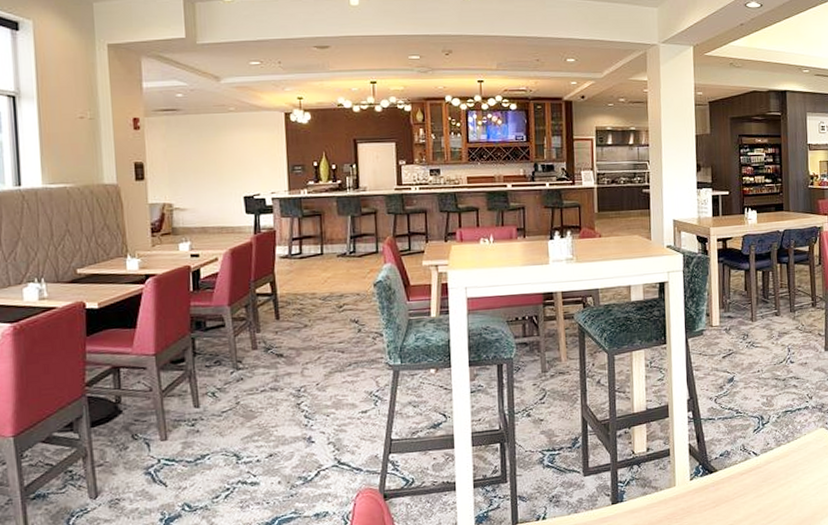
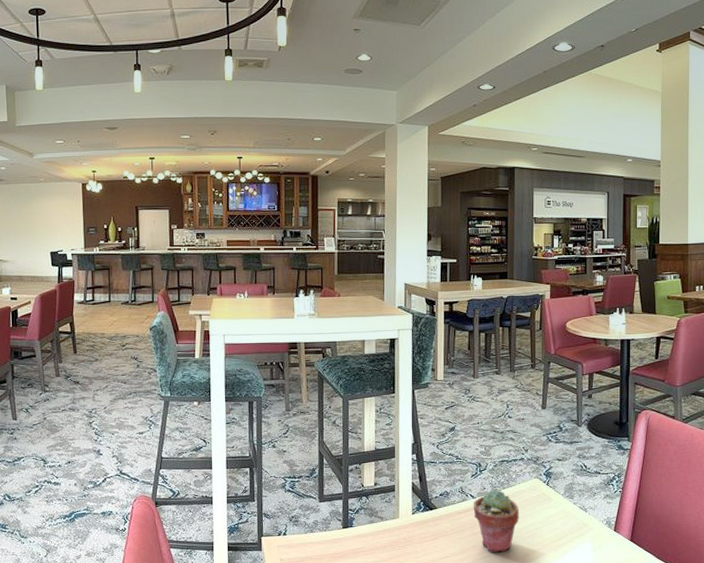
potted succulent: none [756,443,806,515] -> present [473,489,519,553]

